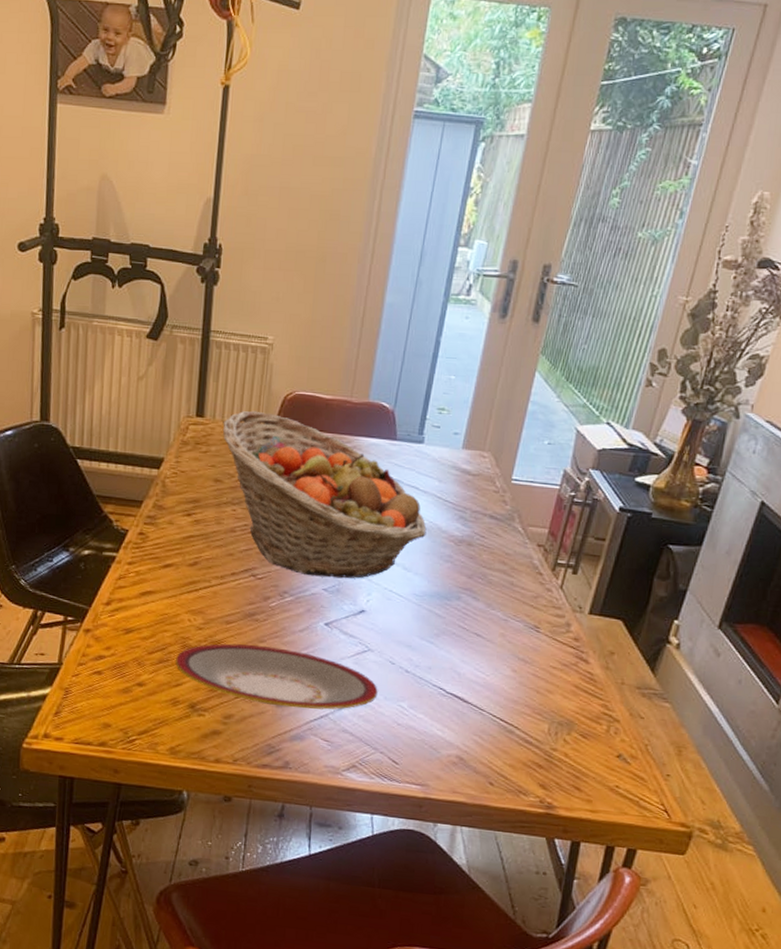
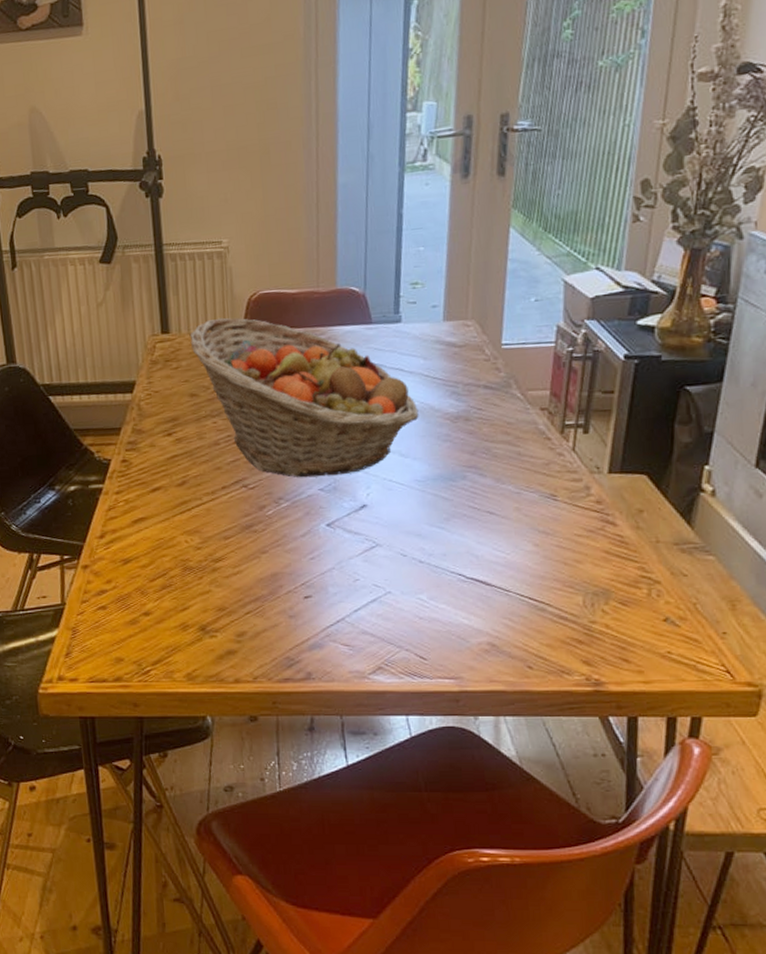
plate: present [175,643,378,710] -> none [178,556,394,617]

